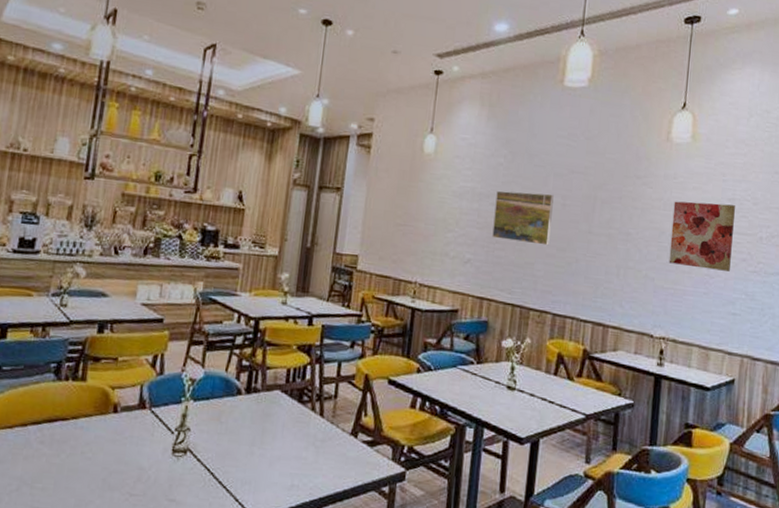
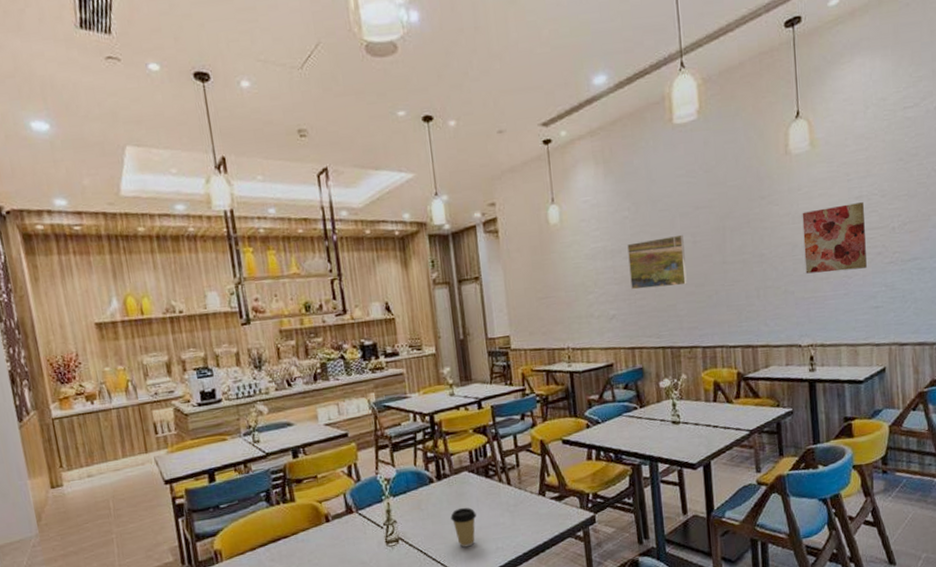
coffee cup: none [250,430,279,477] -> present [450,507,477,548]

